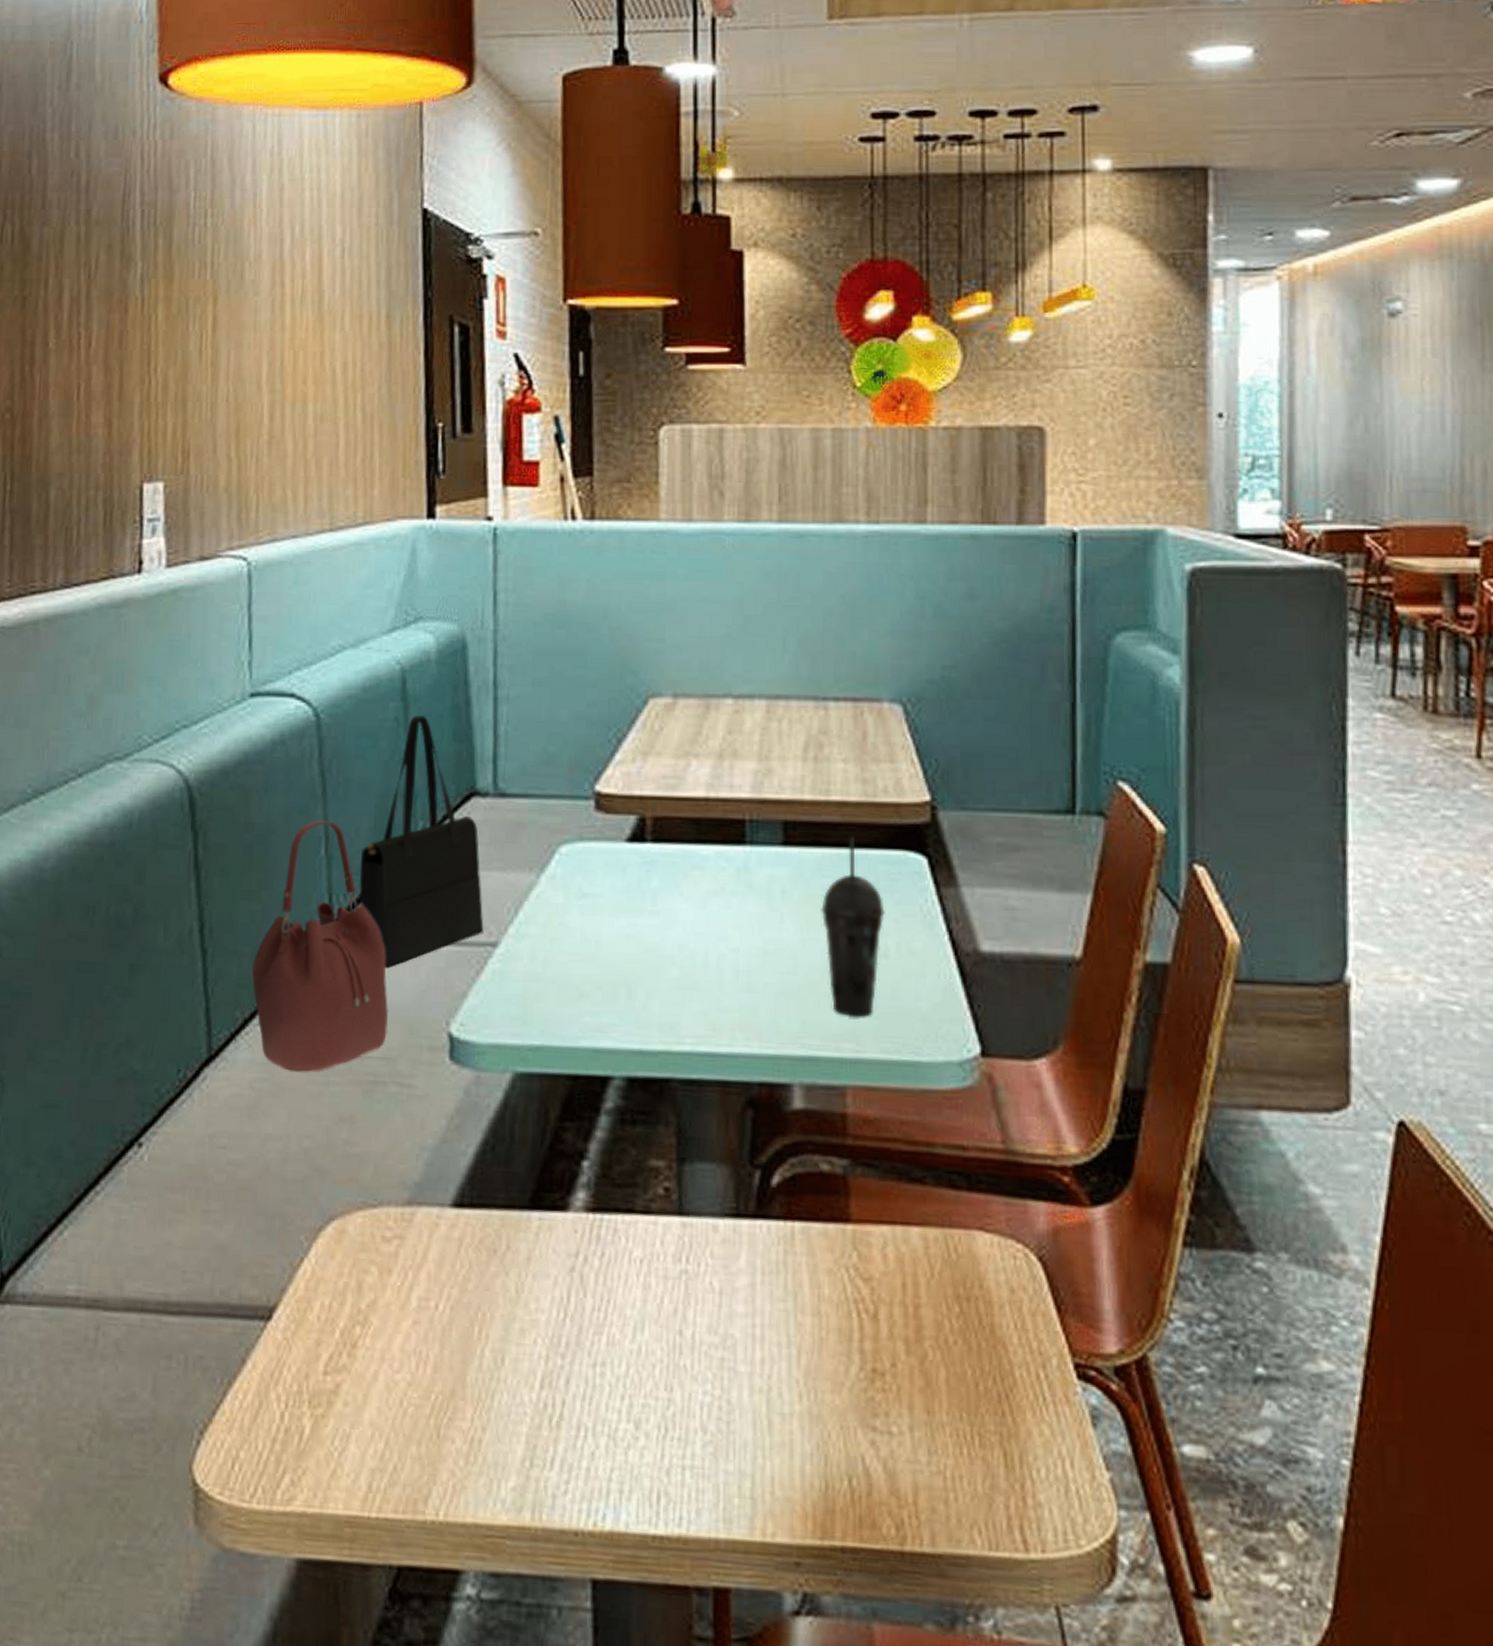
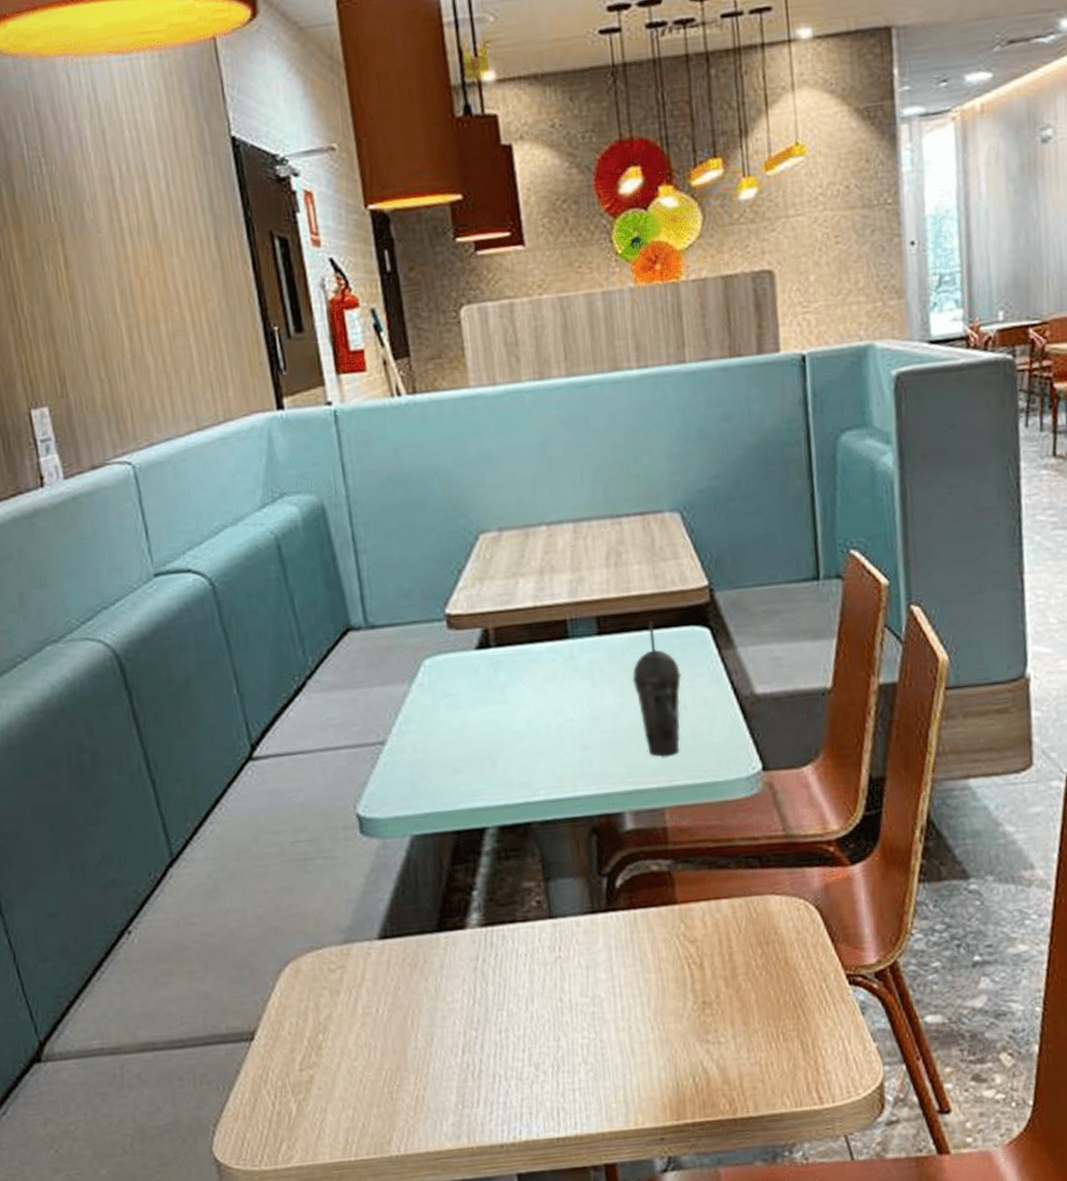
handbag: present [251,820,389,1072] -> none [193,667,309,861]
tote bag: present [358,715,484,969] -> none [266,573,373,774]

